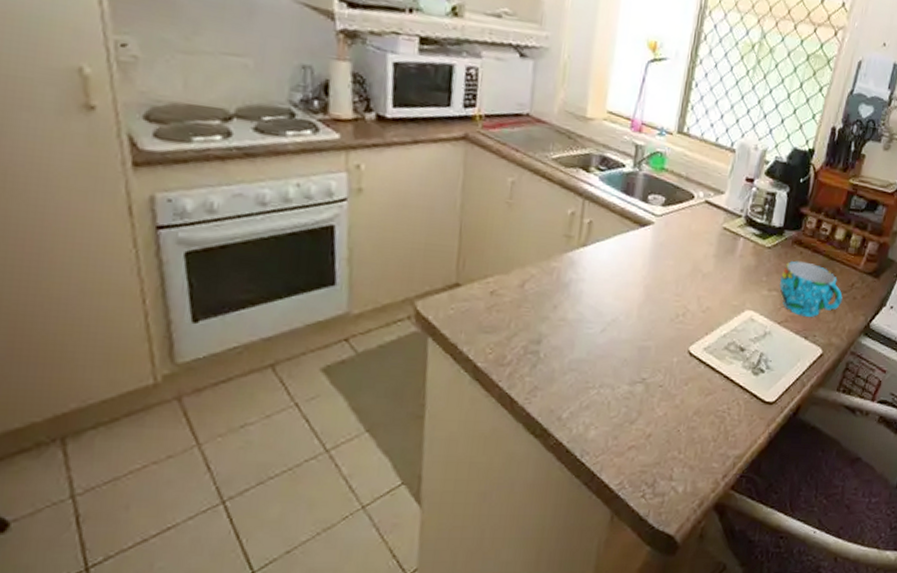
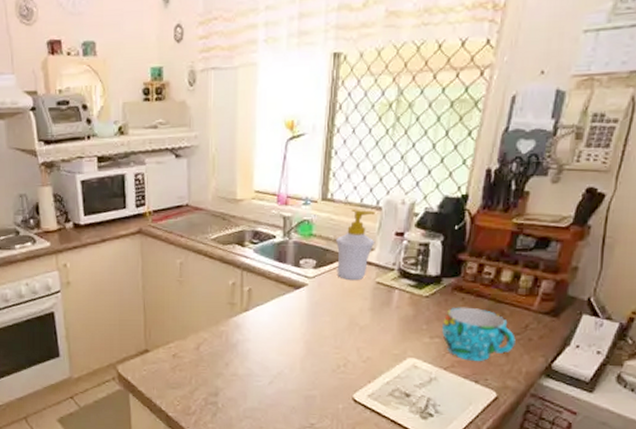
soap bottle: none [685,147,729,224] -> present [336,209,375,281]

